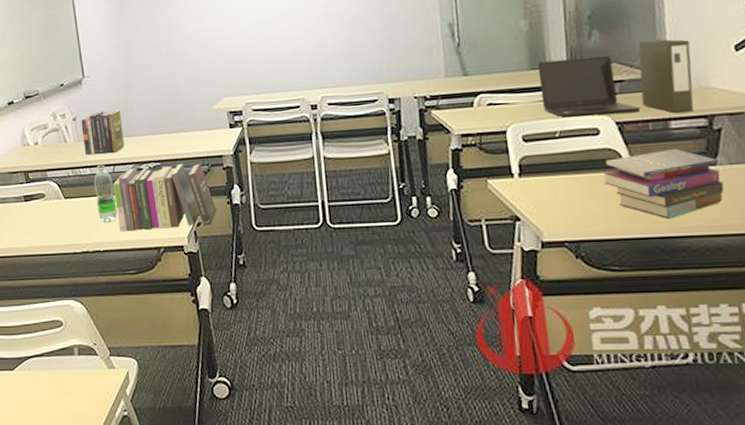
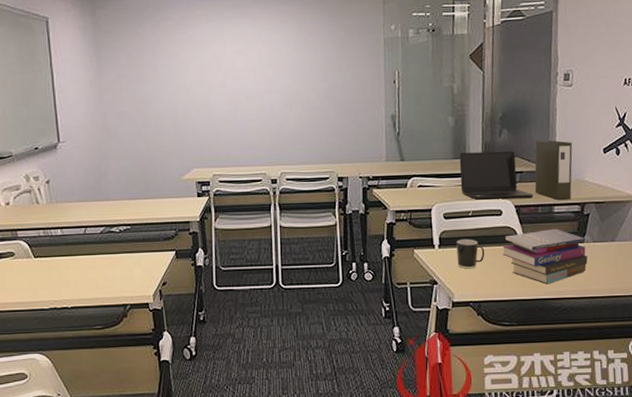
books: present [81,110,124,155] -> none [54,175,97,216]
bottle: present [94,163,117,223] -> none [64,225,87,282]
books: present [112,163,217,231] -> none [83,227,182,289]
mug: none [541,164,581,202] -> present [456,239,485,269]

